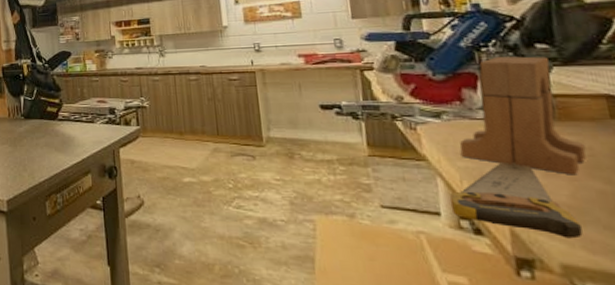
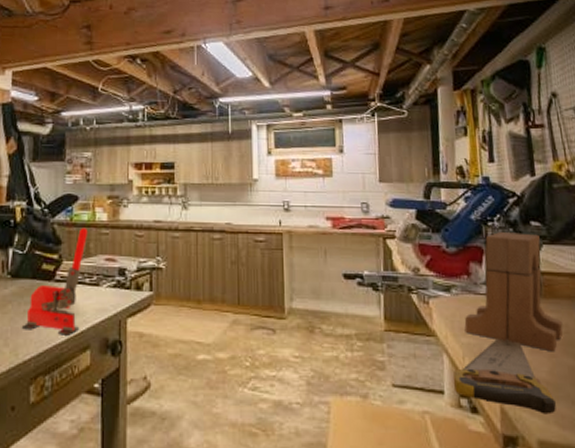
clamp: none [36,77,82,162] -> present [23,227,88,335]

